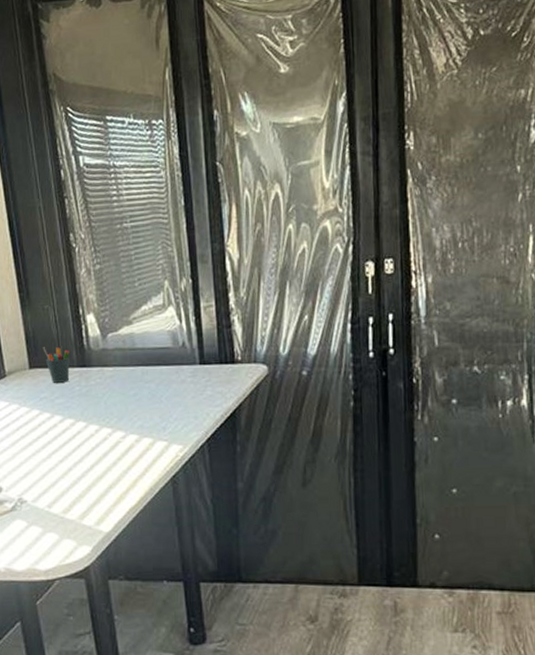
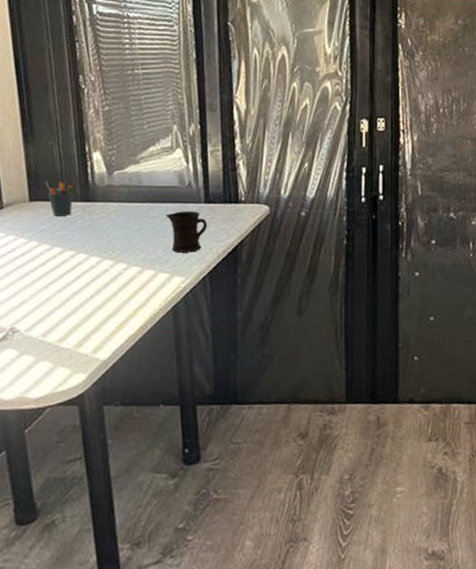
mug: none [161,373,204,419] -> present [166,211,208,253]

